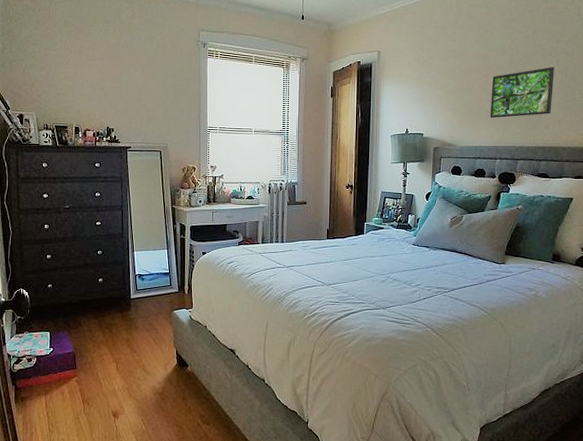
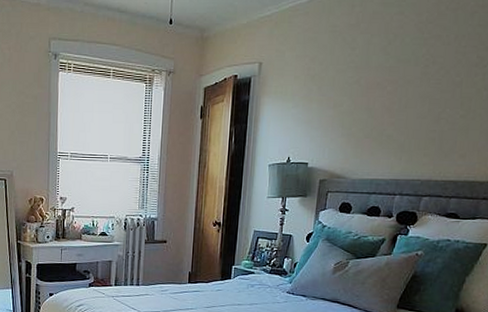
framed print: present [490,66,554,119] -> none [391,80,479,146]

